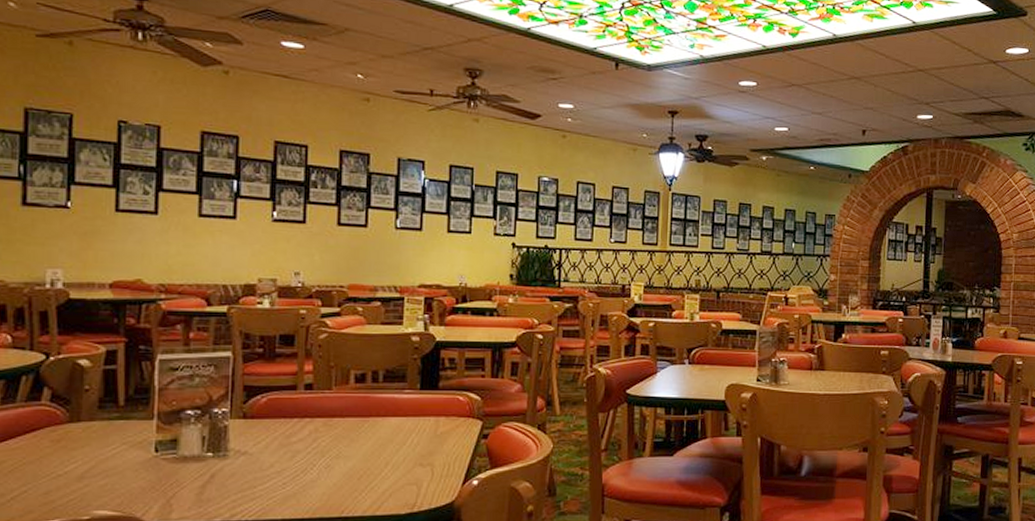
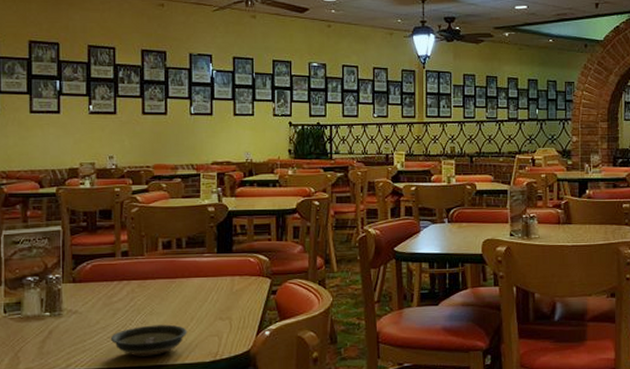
saucer: none [286,470,380,506] -> present [110,324,187,357]

